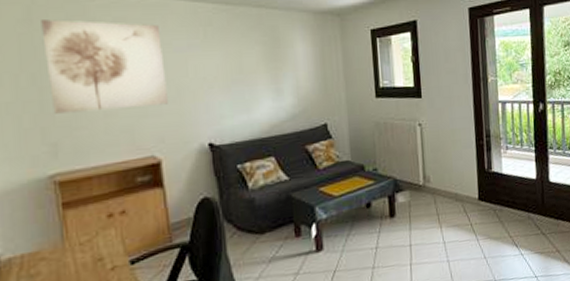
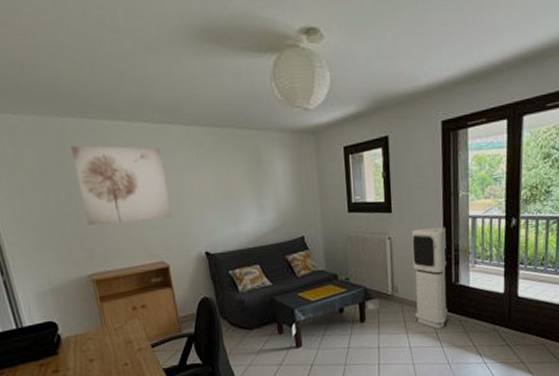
air purifier: none [442,112,482,220] -> present [411,226,448,329]

